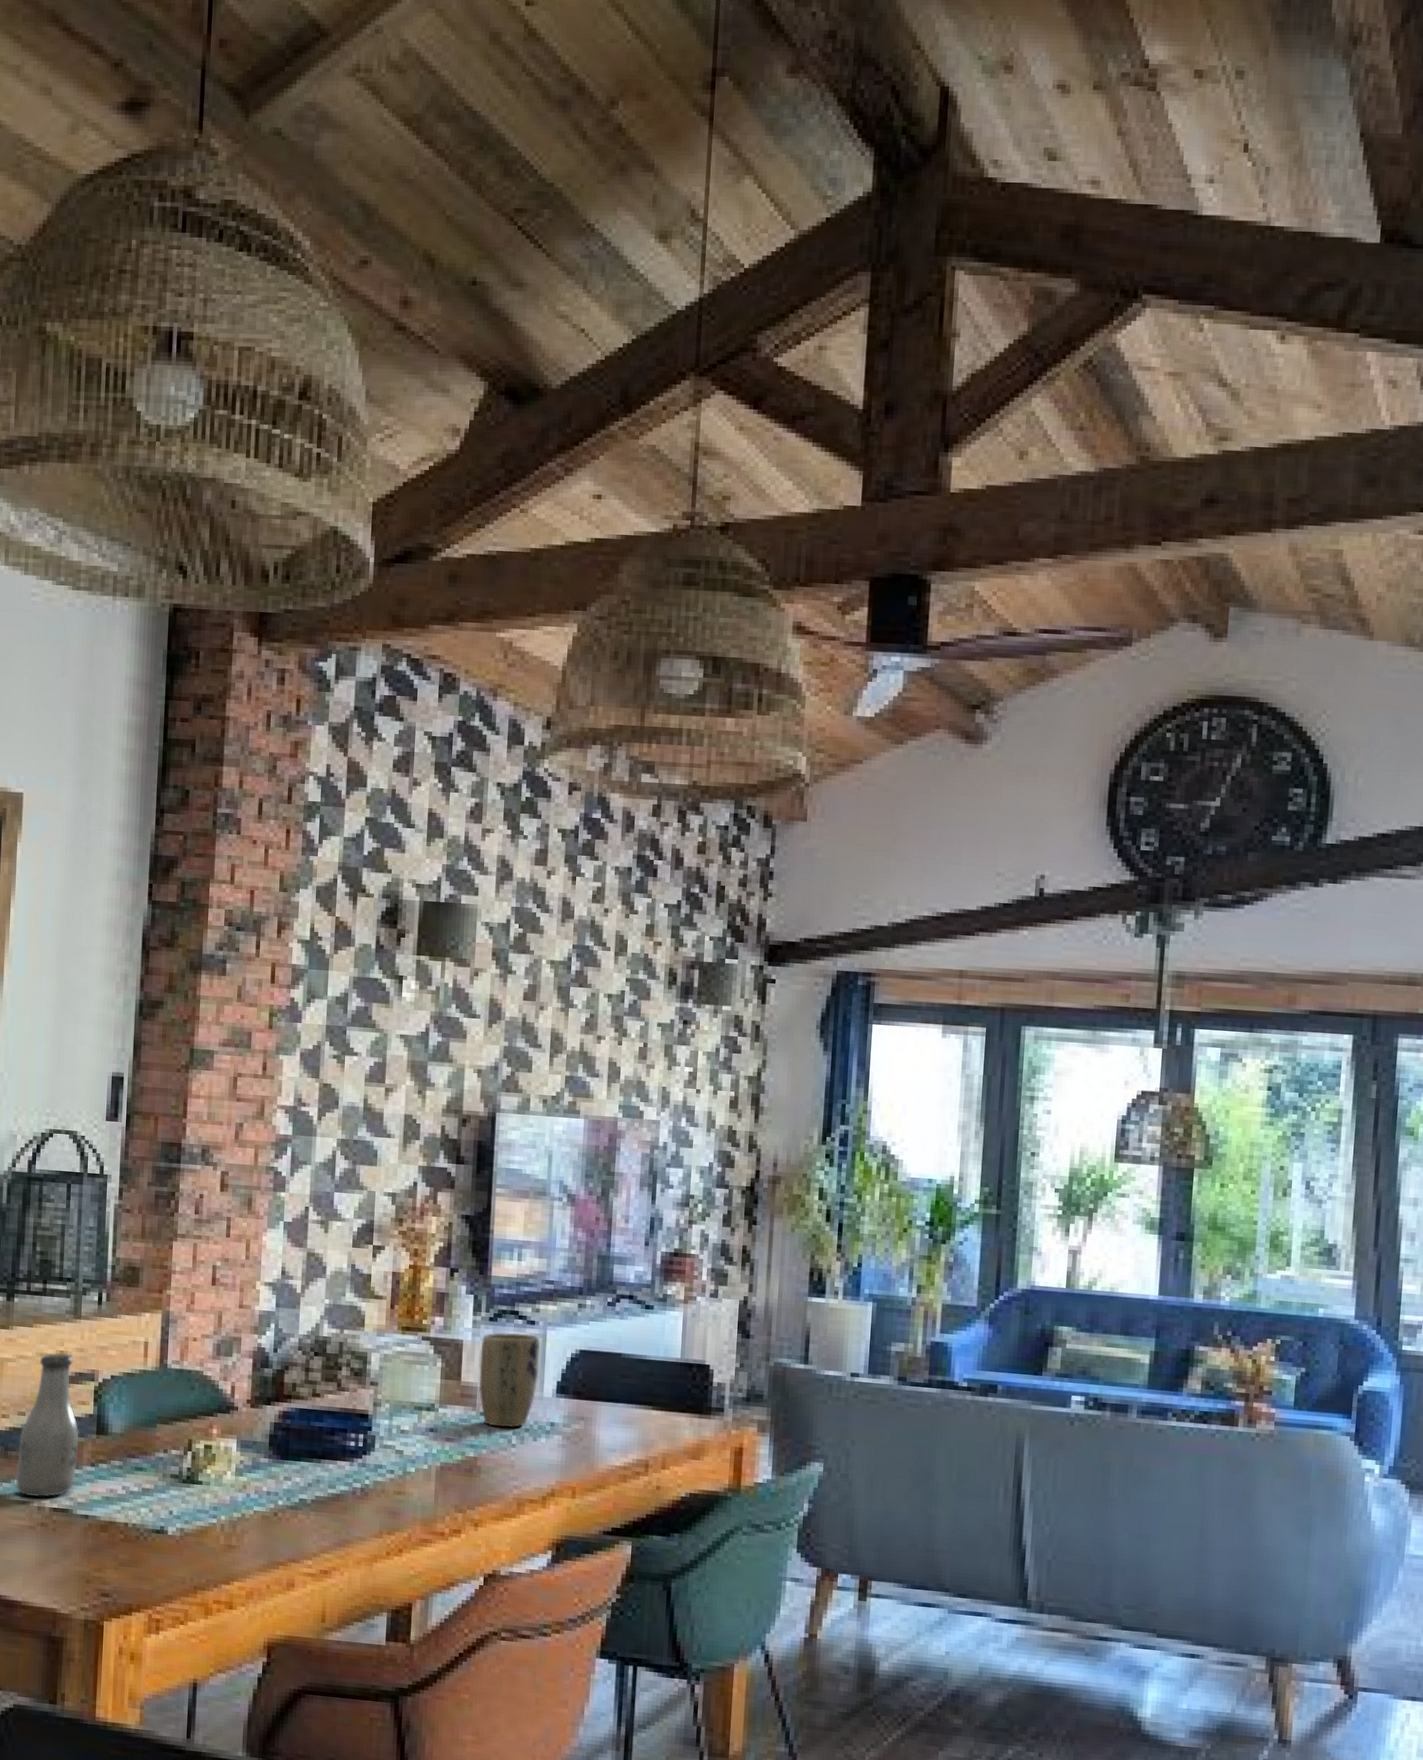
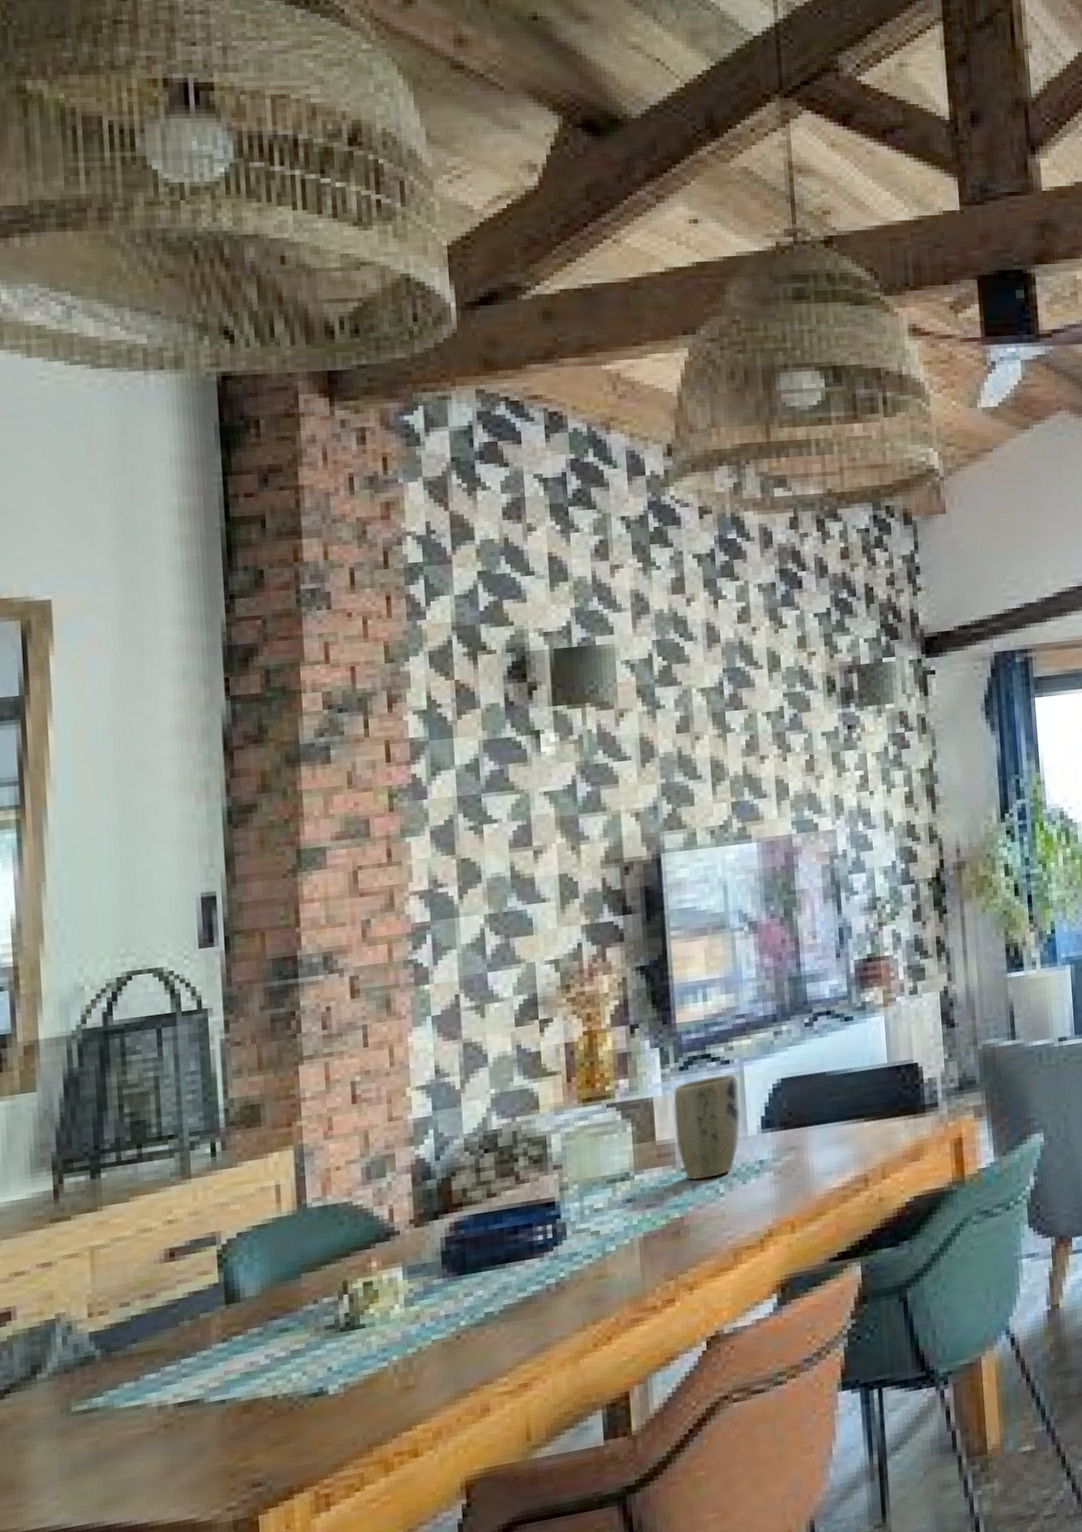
bottle: present [16,1352,79,1498] -> none [125,1220,204,1399]

